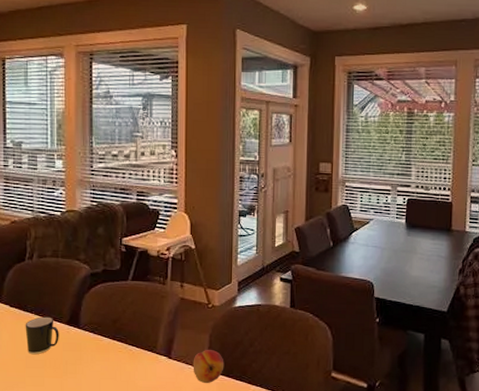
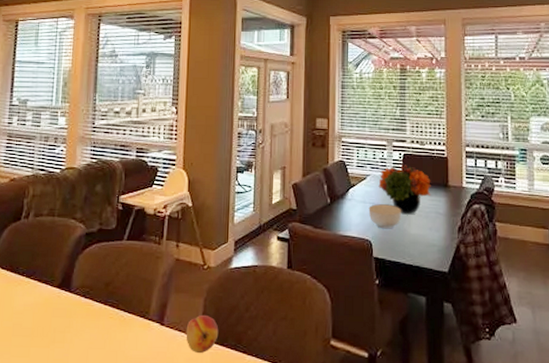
mug: present [25,316,59,355] -> none [15,279,50,322]
bowl: none [371,247,404,271] -> present [368,204,402,229]
flower arrangement: none [381,209,434,258] -> present [378,164,431,215]

